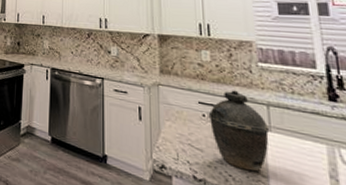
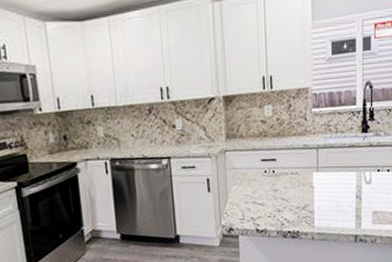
kettle: present [208,90,270,172] -> none [269,140,317,212]

